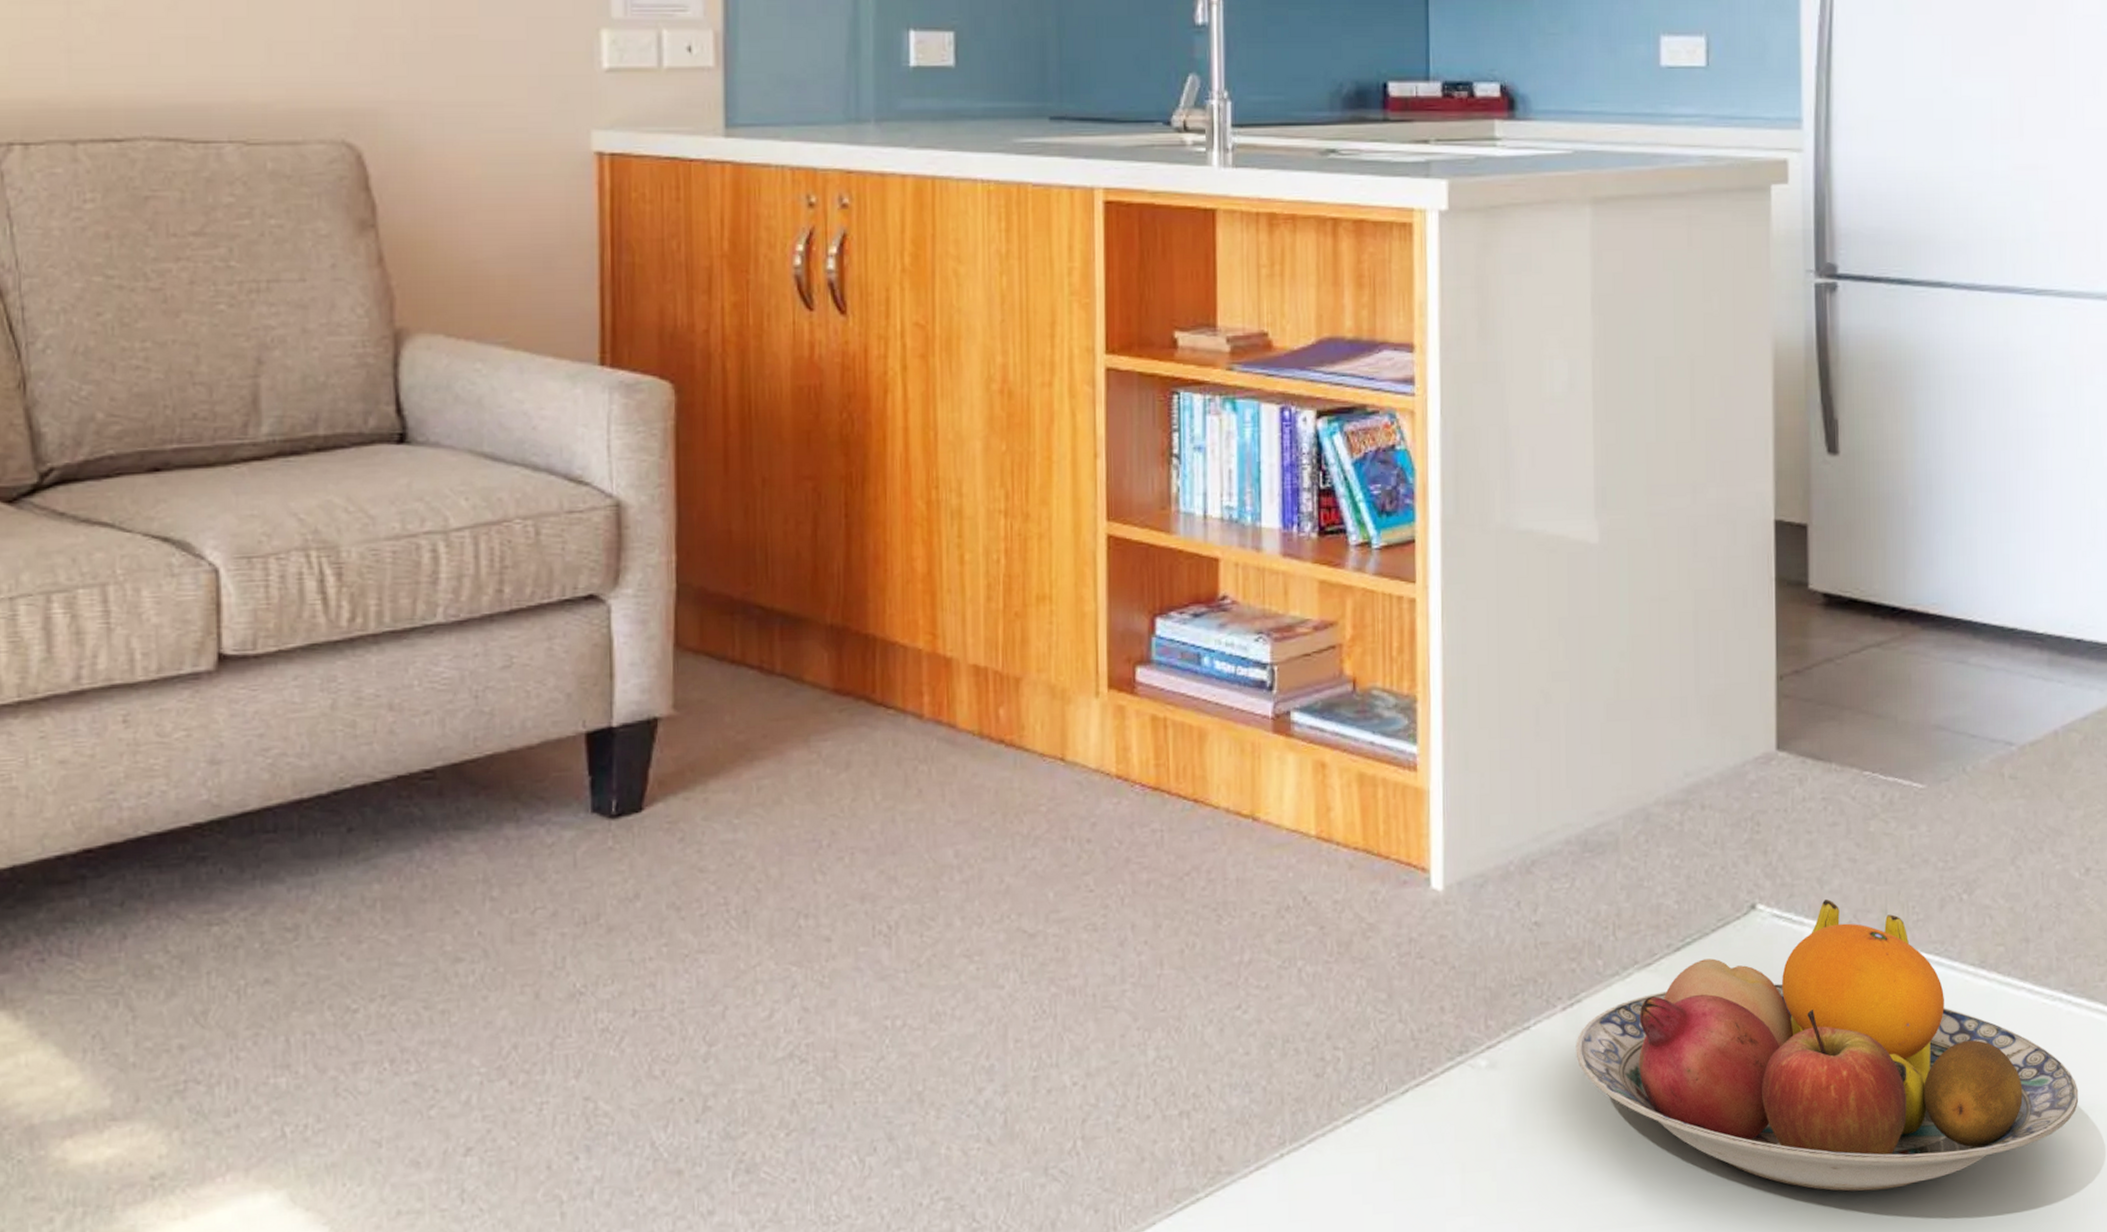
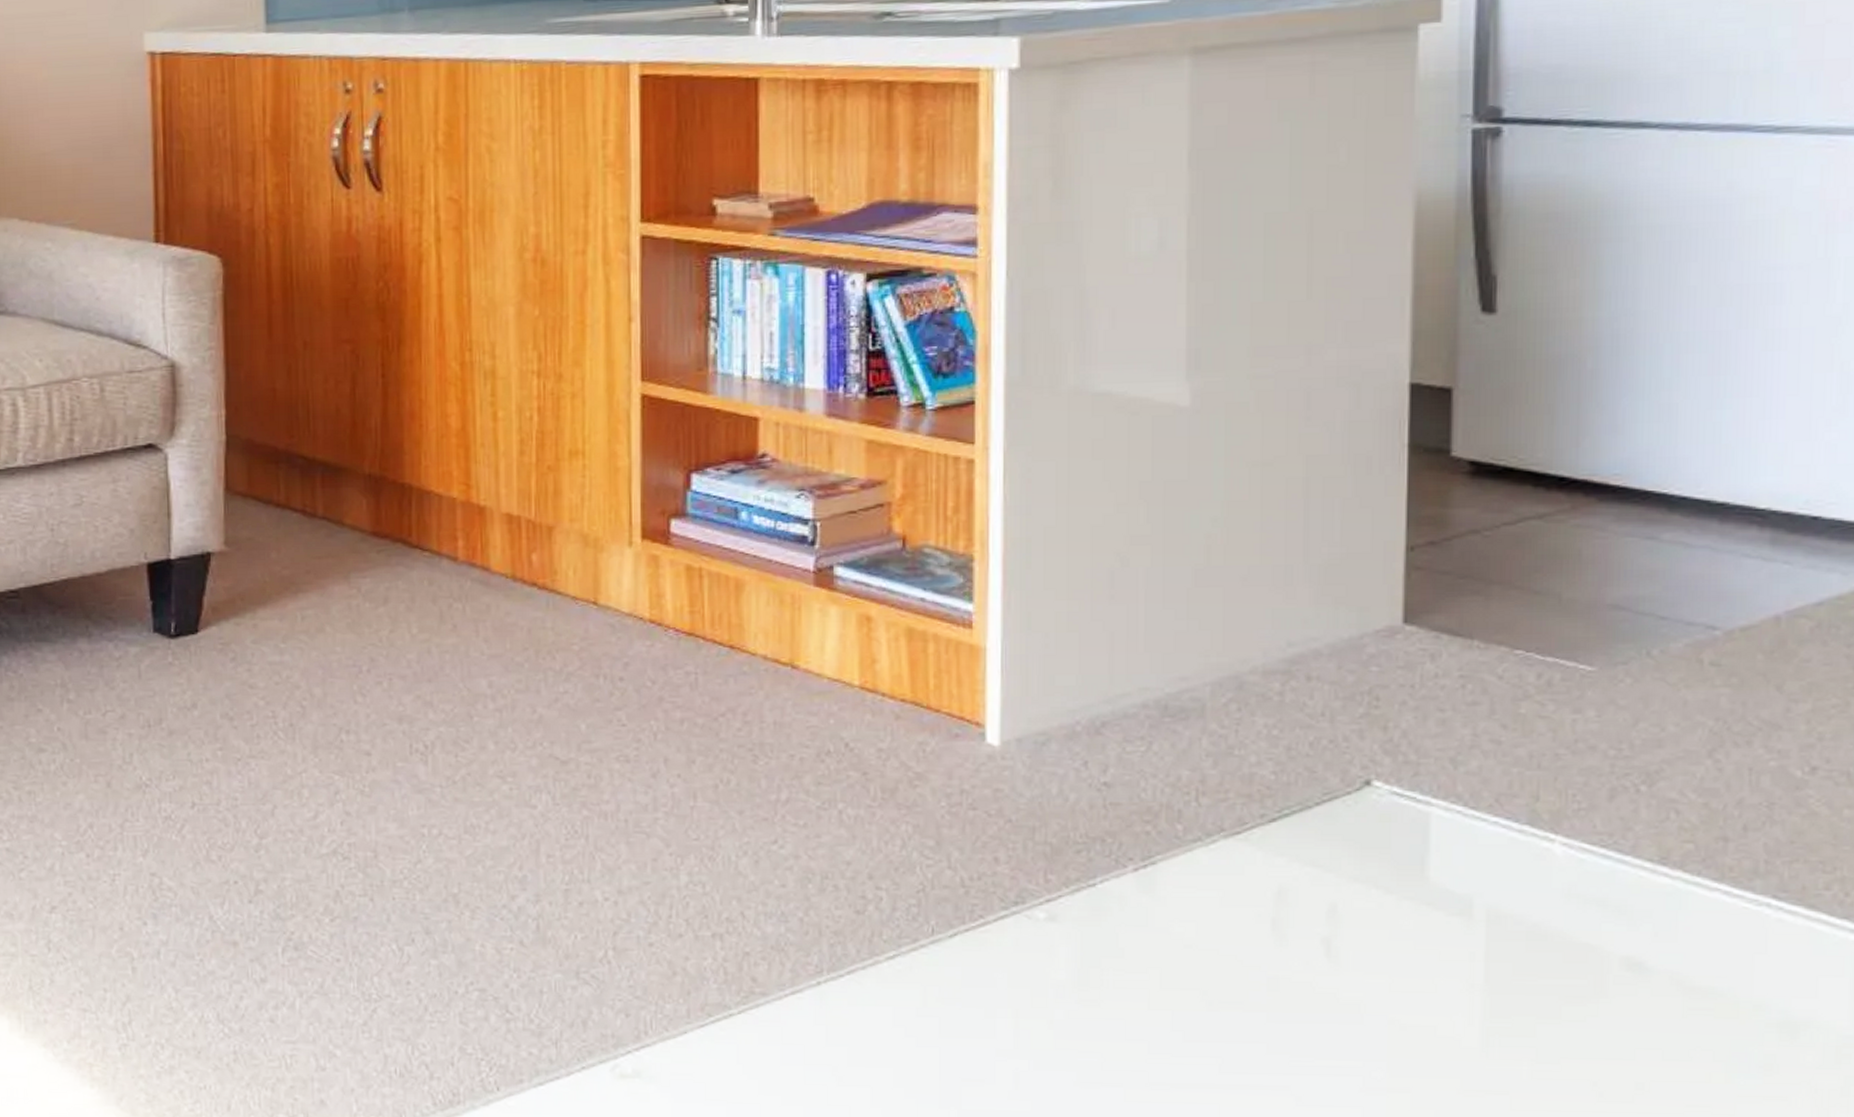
fruit bowl: present [1576,899,2079,1192] -> none [1148,781,1788,1083]

